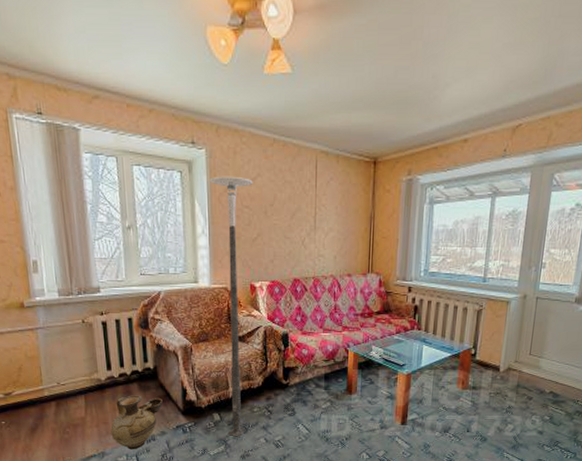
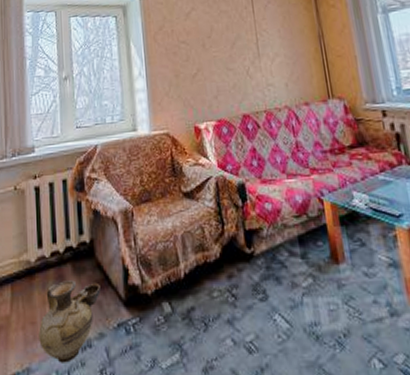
pole: present [209,176,253,437] -> none [144,13,206,338]

